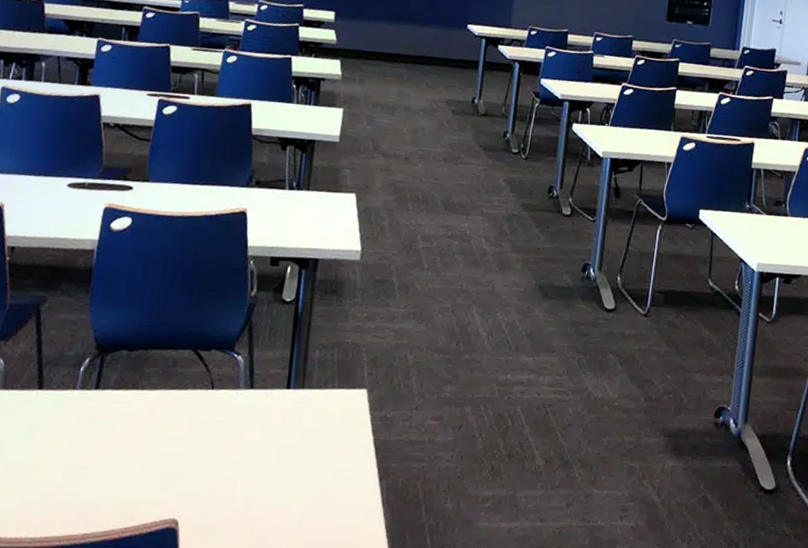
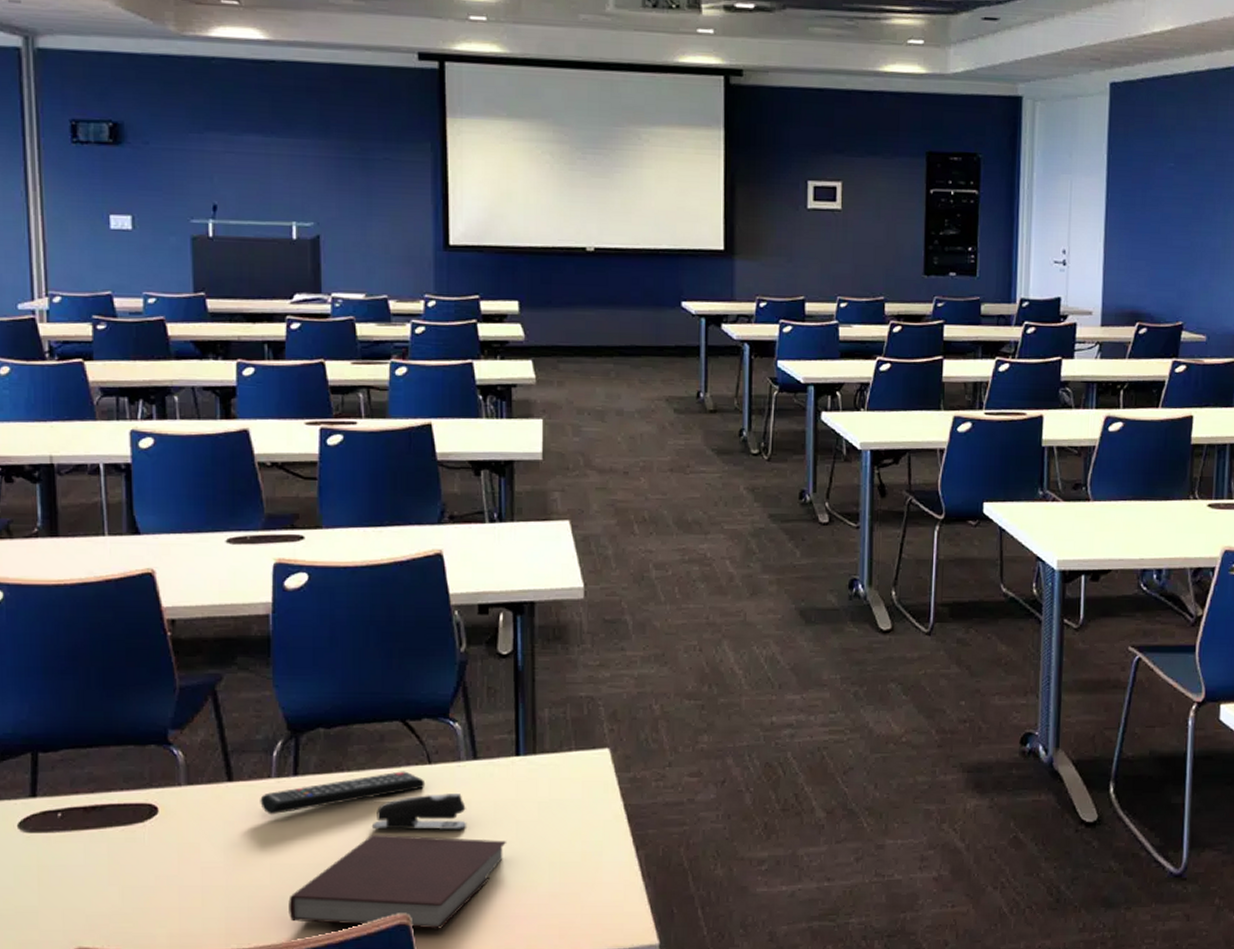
remote control: none [63,393,207,422] -> present [260,771,426,815]
notebook: none [74,446,269,535] -> present [289,834,506,929]
stapler: none [155,416,239,449] -> present [371,794,466,830]

